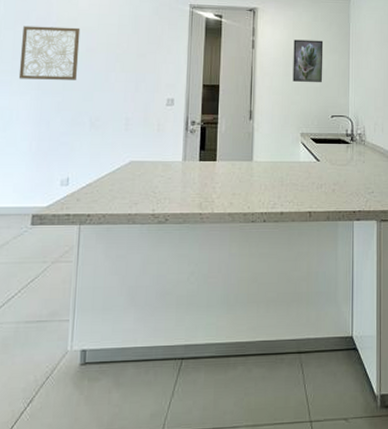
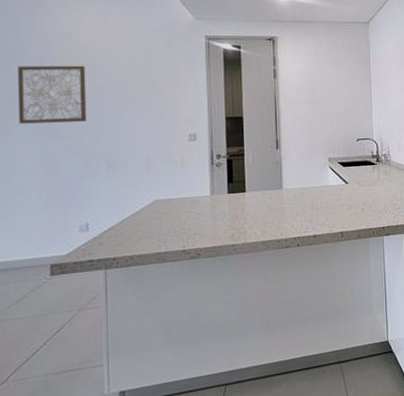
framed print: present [293,39,324,82] -> none [315,67,347,109]

